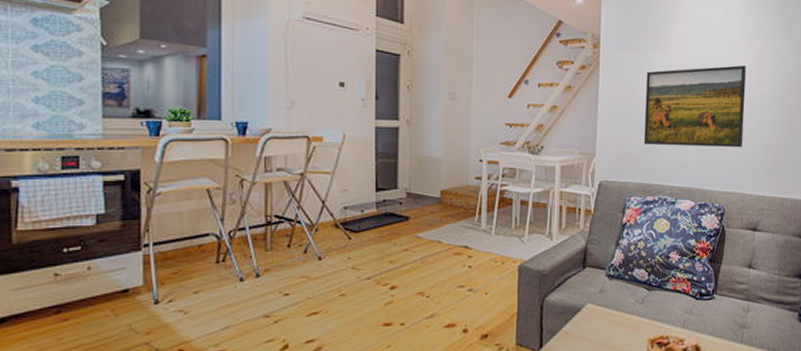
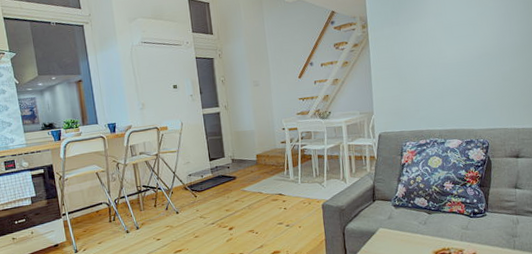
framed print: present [643,65,746,148] -> none [409,21,501,99]

